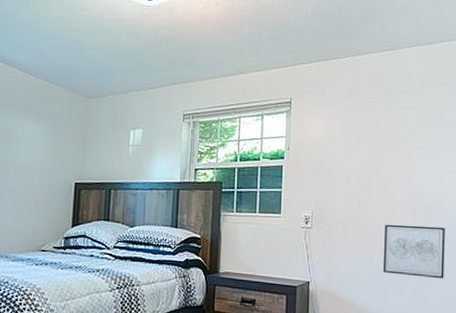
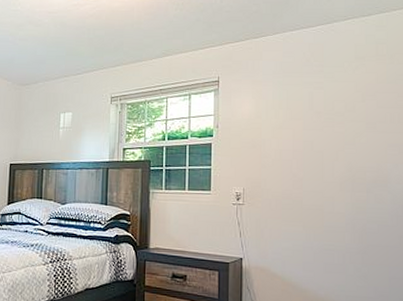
wall art: present [382,224,445,279] -> none [321,200,391,257]

